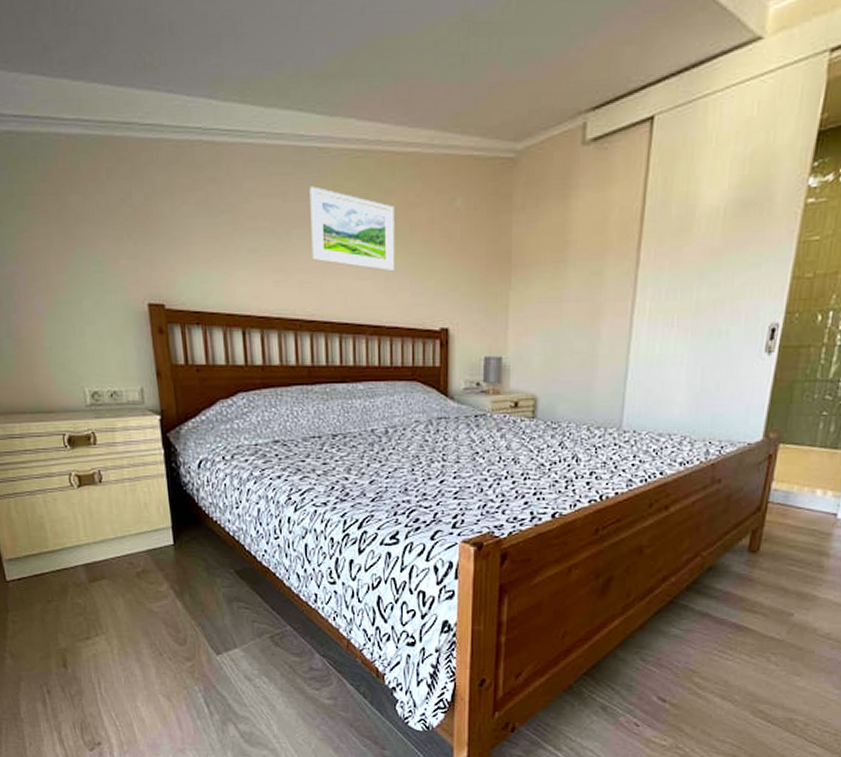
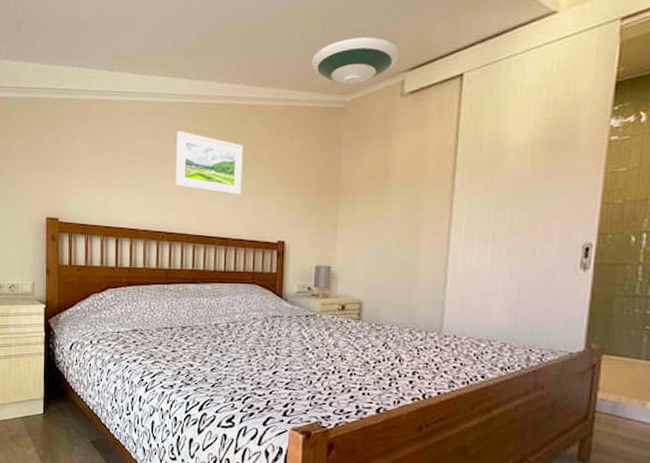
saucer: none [474,62,583,128] -> present [310,37,401,85]

